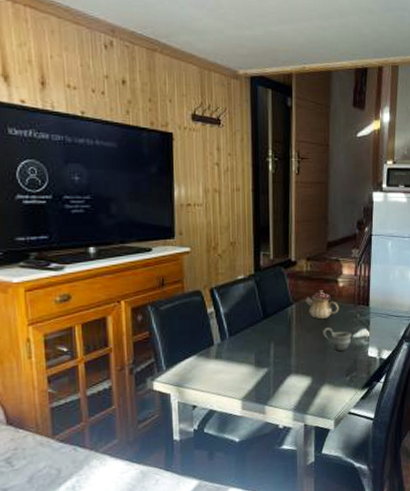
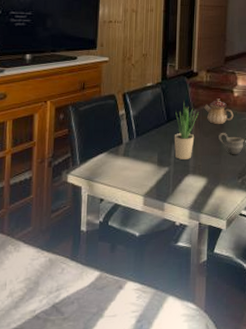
potted plant: none [272,294,299,359] -> present [174,101,199,159]

